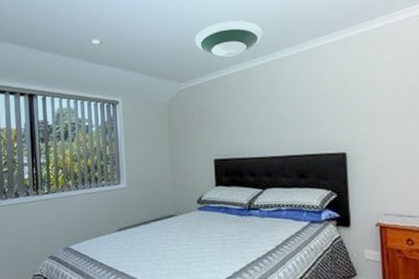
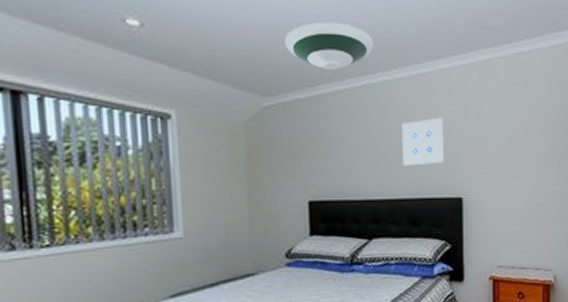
wall art: none [288,85,328,128] -> present [402,117,444,166]

